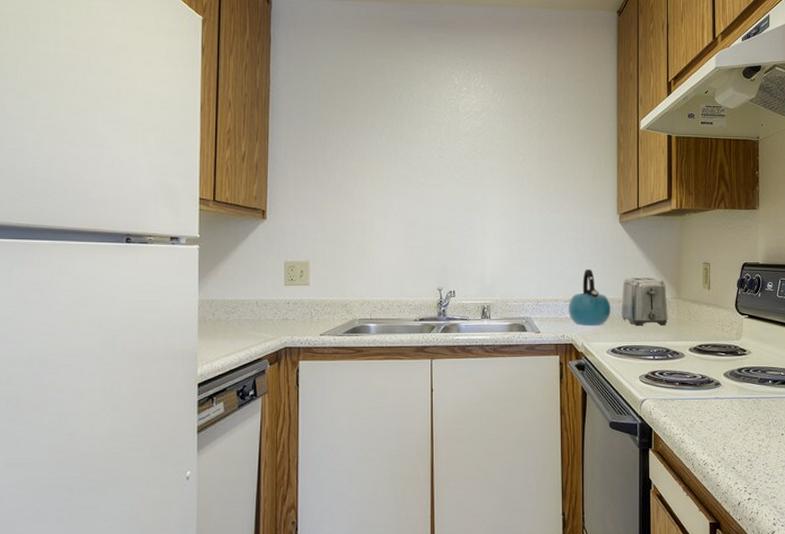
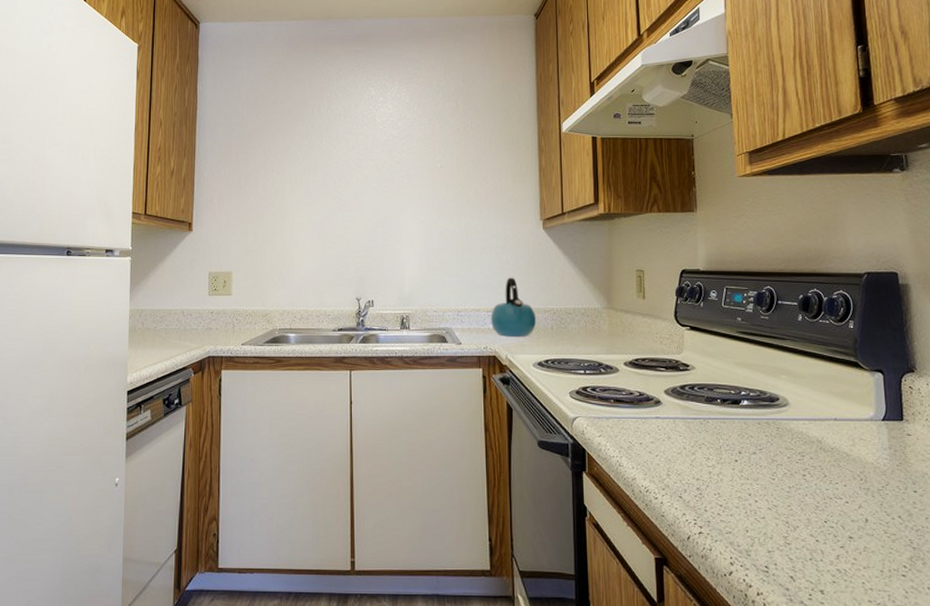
toaster: present [621,278,668,326] -> none [547,286,599,338]

